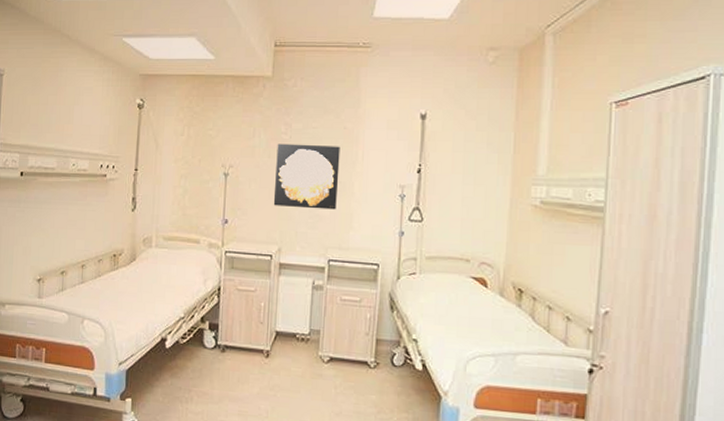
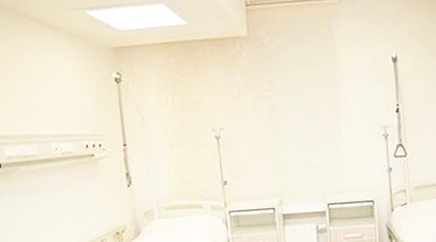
wall art: present [273,143,340,210] -> none [263,96,328,161]

